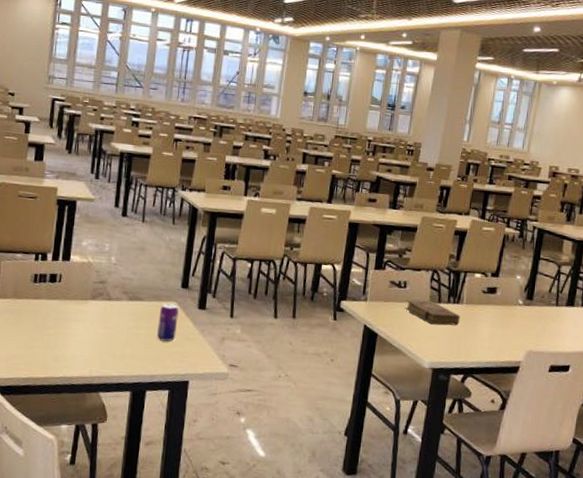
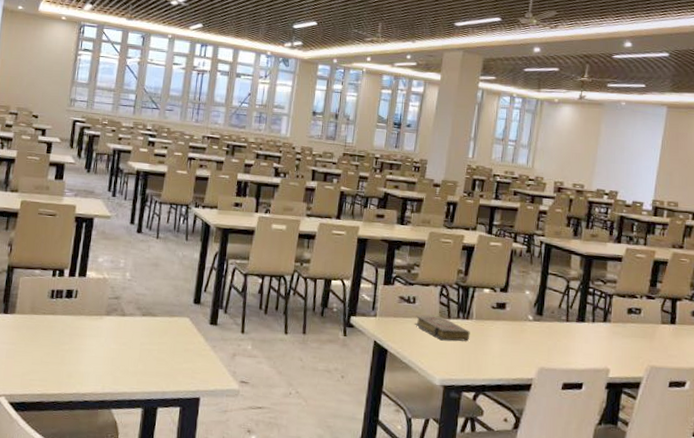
beverage can: present [156,302,179,342] -> none [168,318,191,358]

